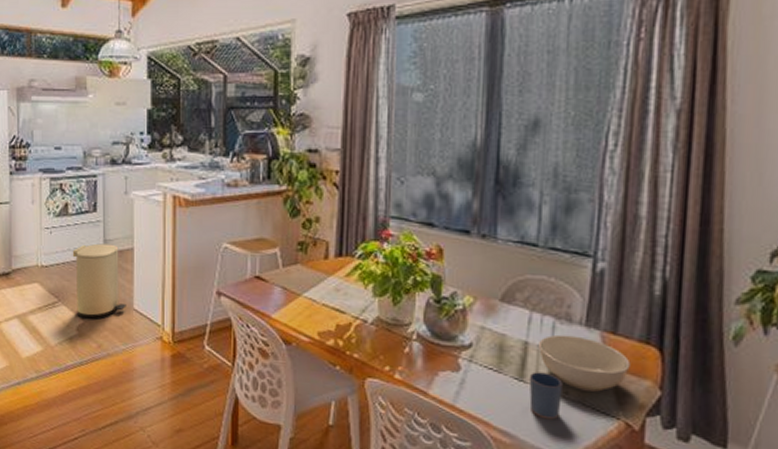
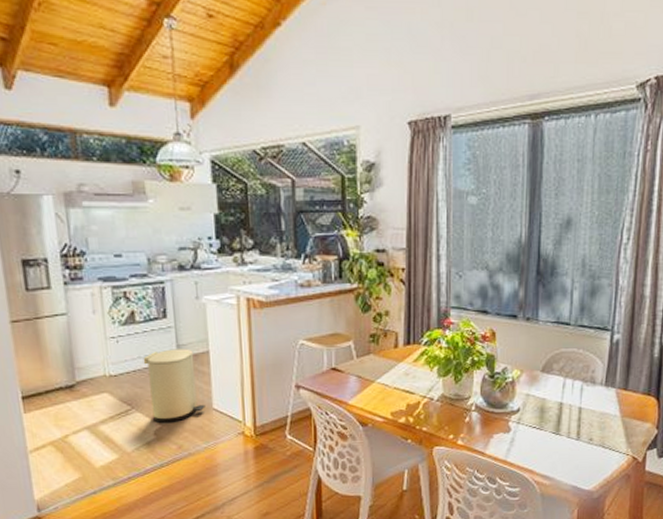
mug: present [529,372,563,420] -> none [563,425,588,462]
bowl: present [539,334,631,392] -> none [571,394,637,436]

